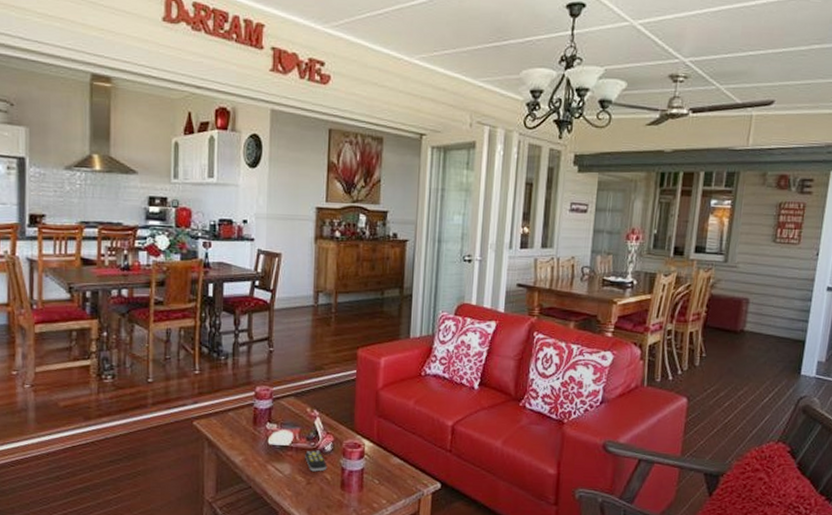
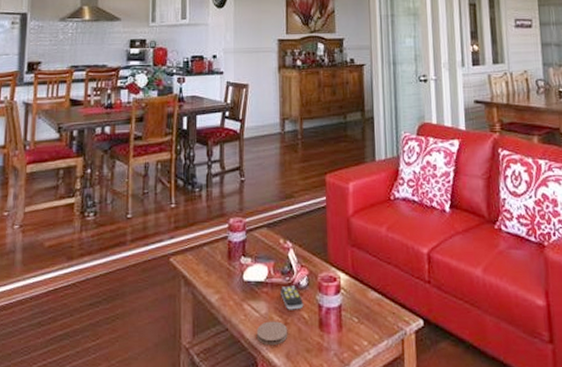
coaster: none [279,481,310,502] -> present [256,321,288,346]

